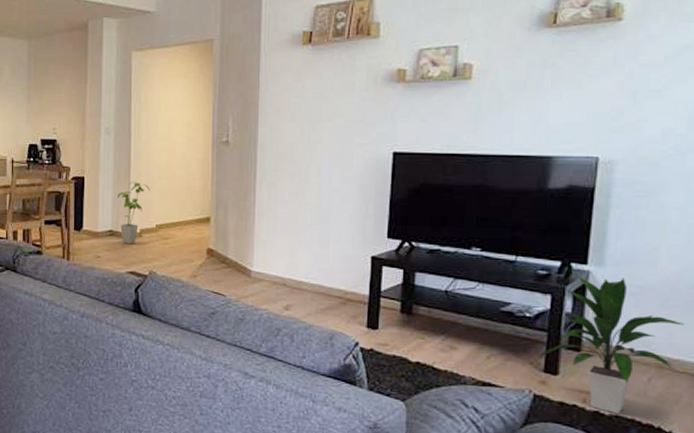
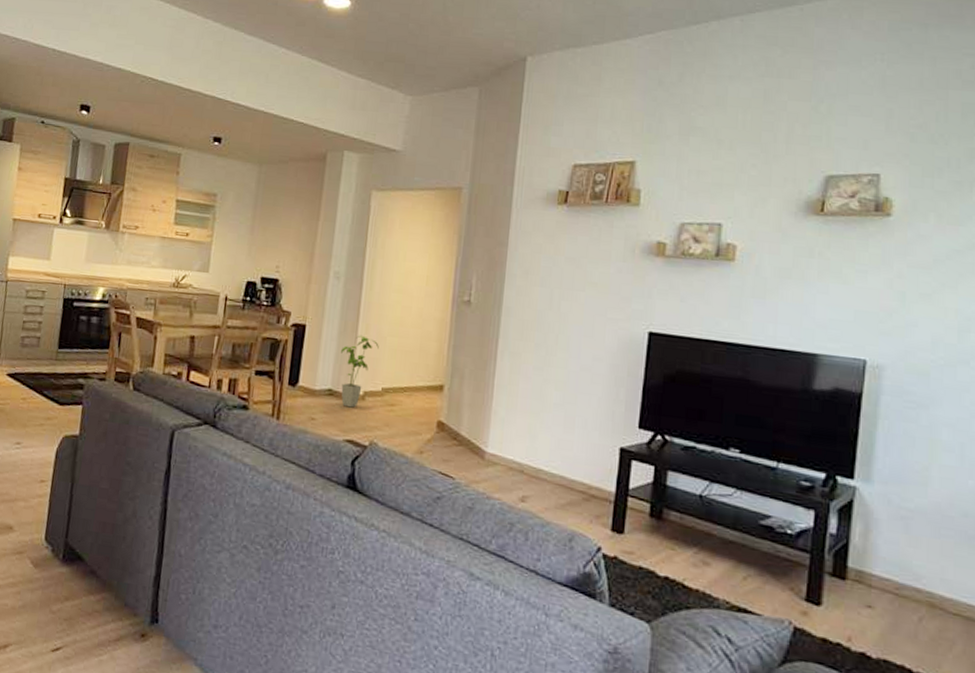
indoor plant: present [536,276,684,415] -> none [797,491,957,659]

